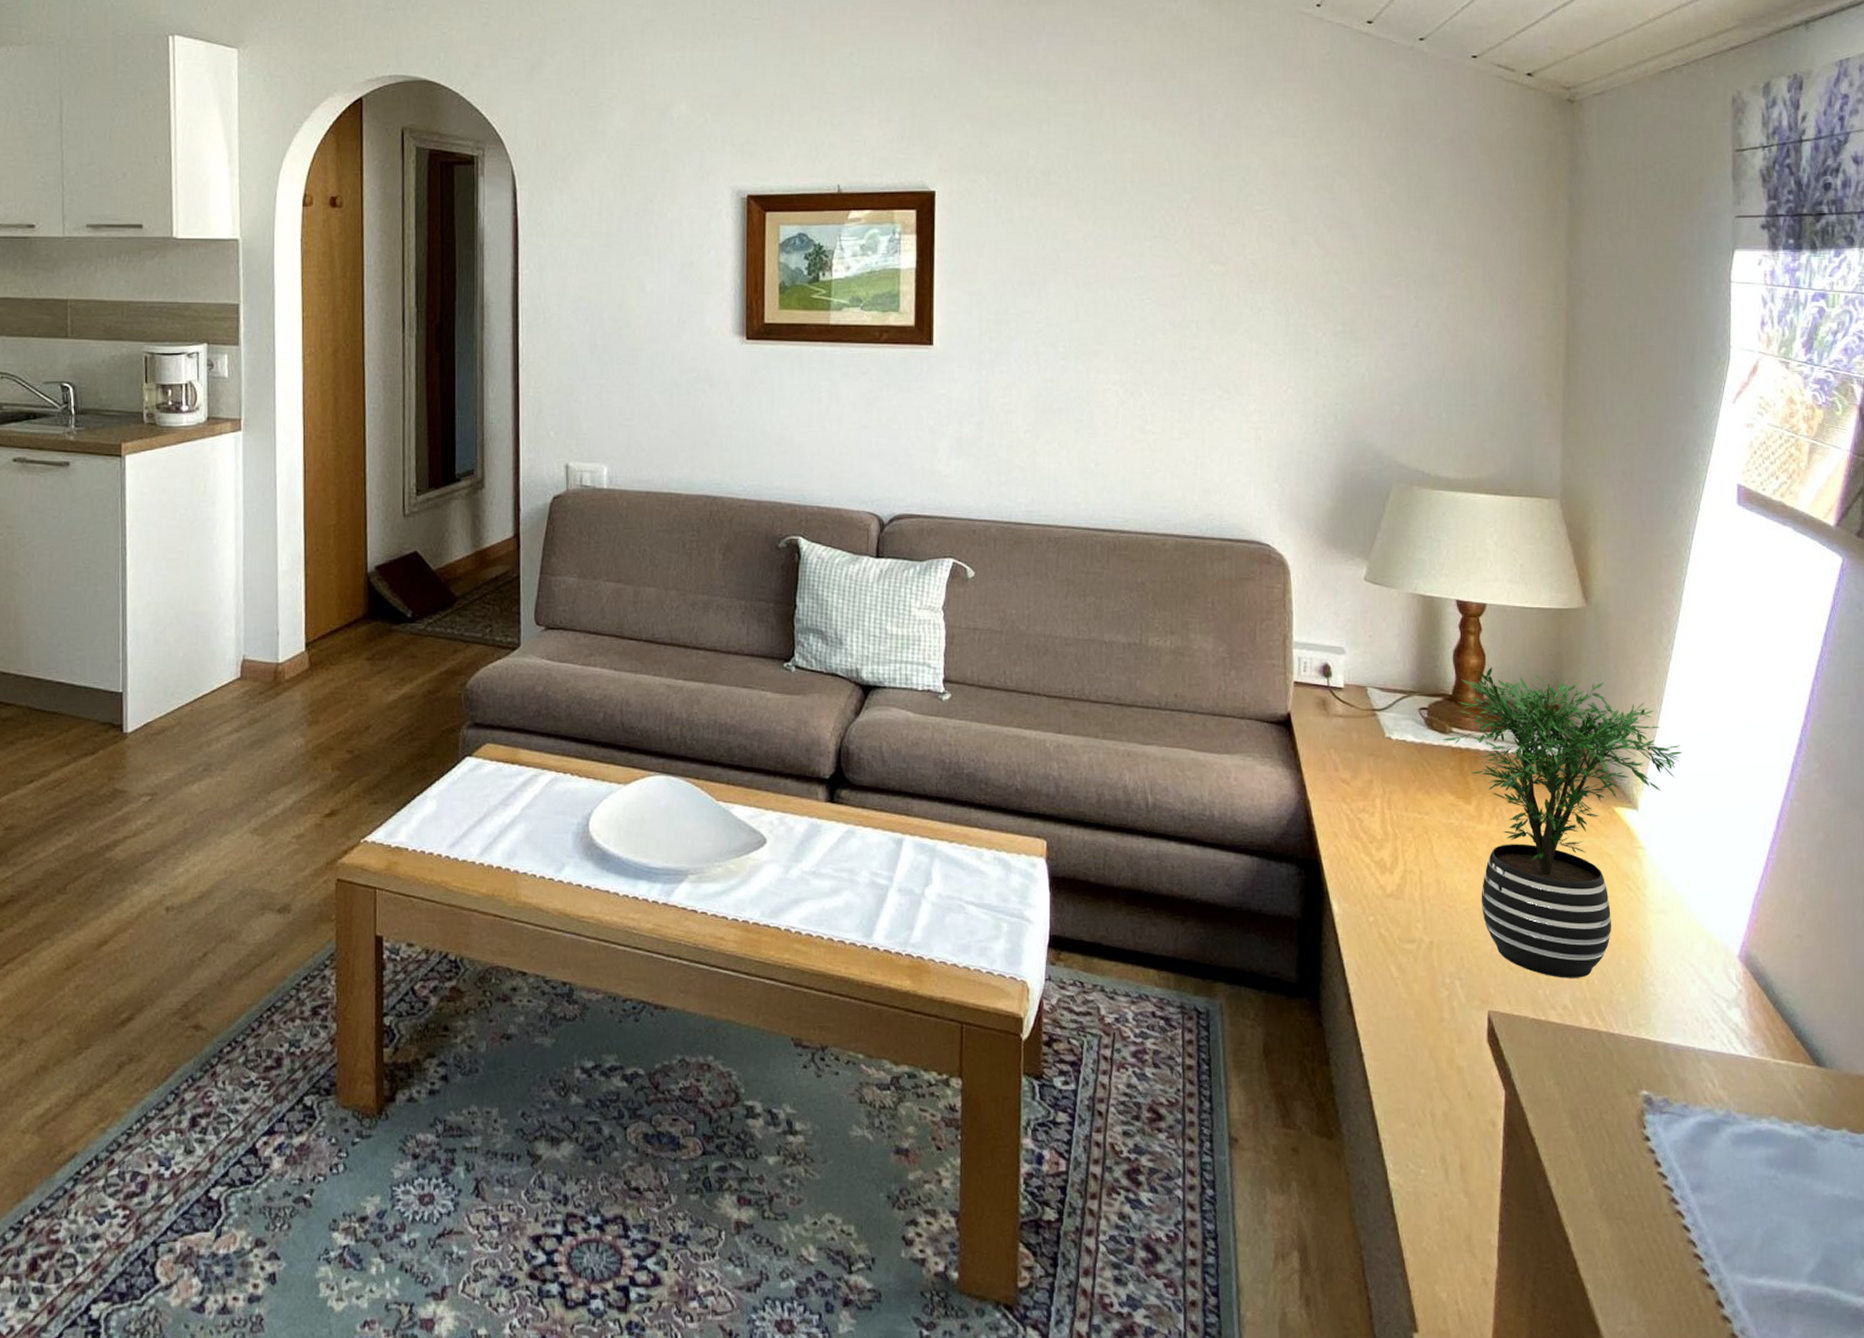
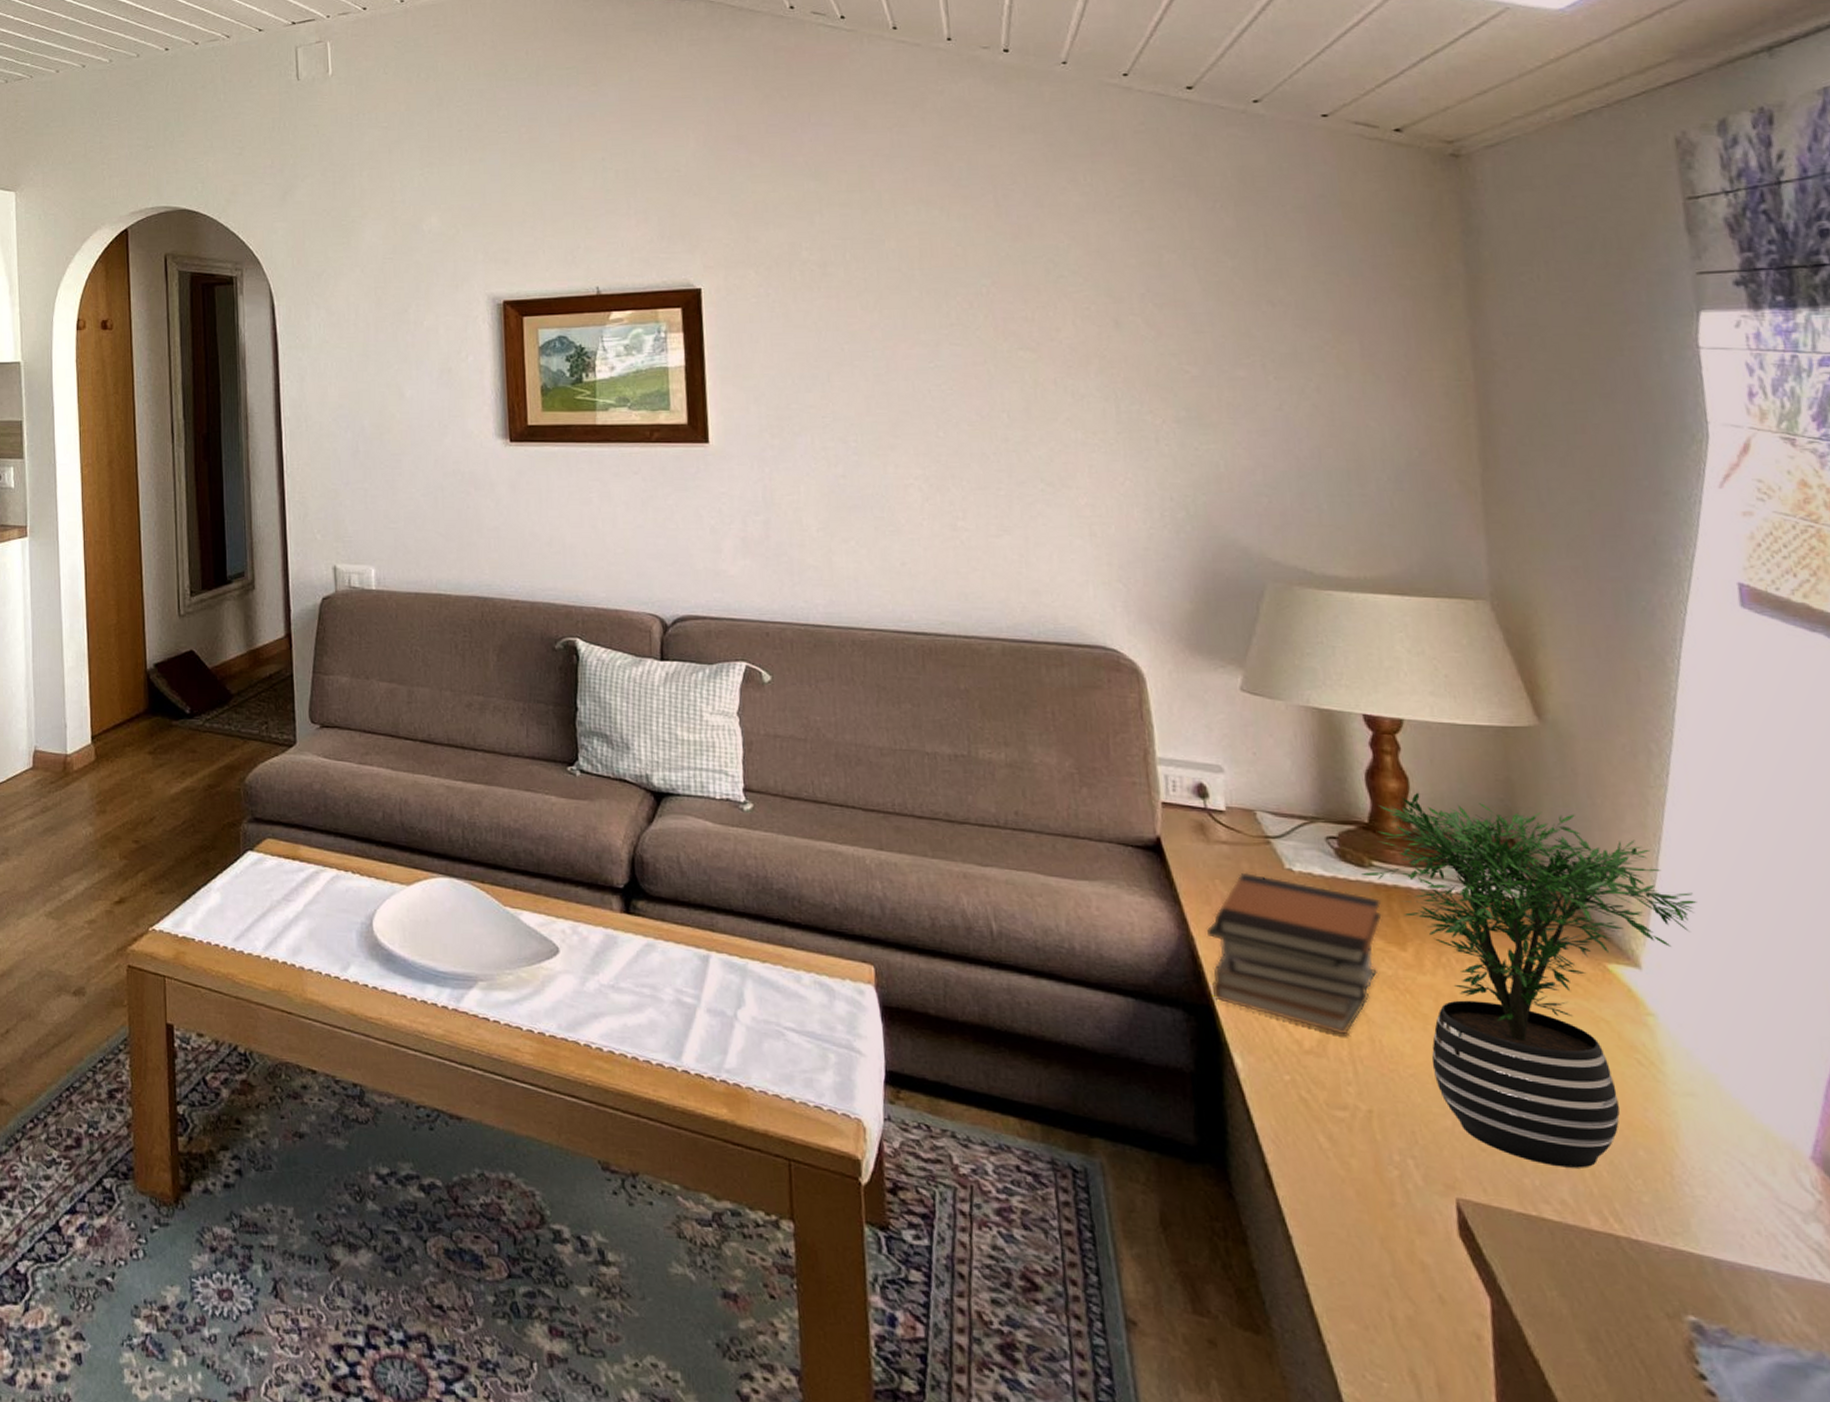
book stack: none [1320,741,1456,879] -> present [1207,872,1382,1035]

